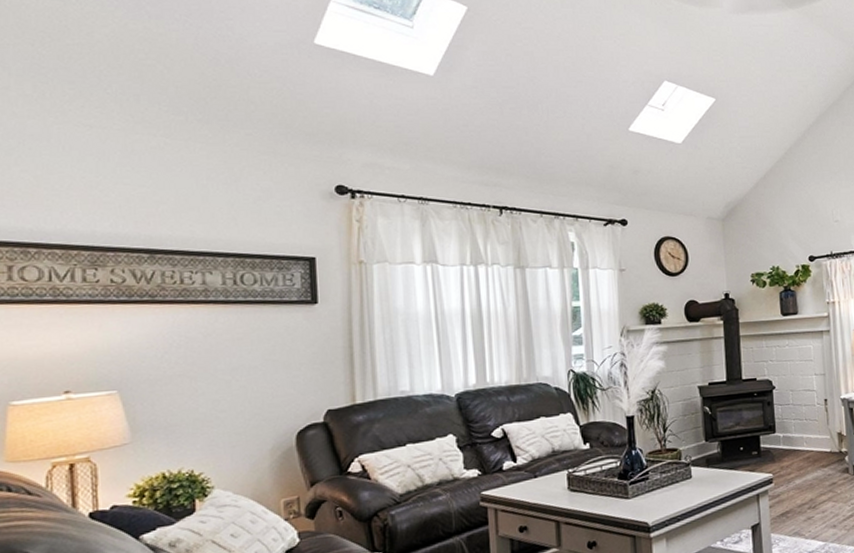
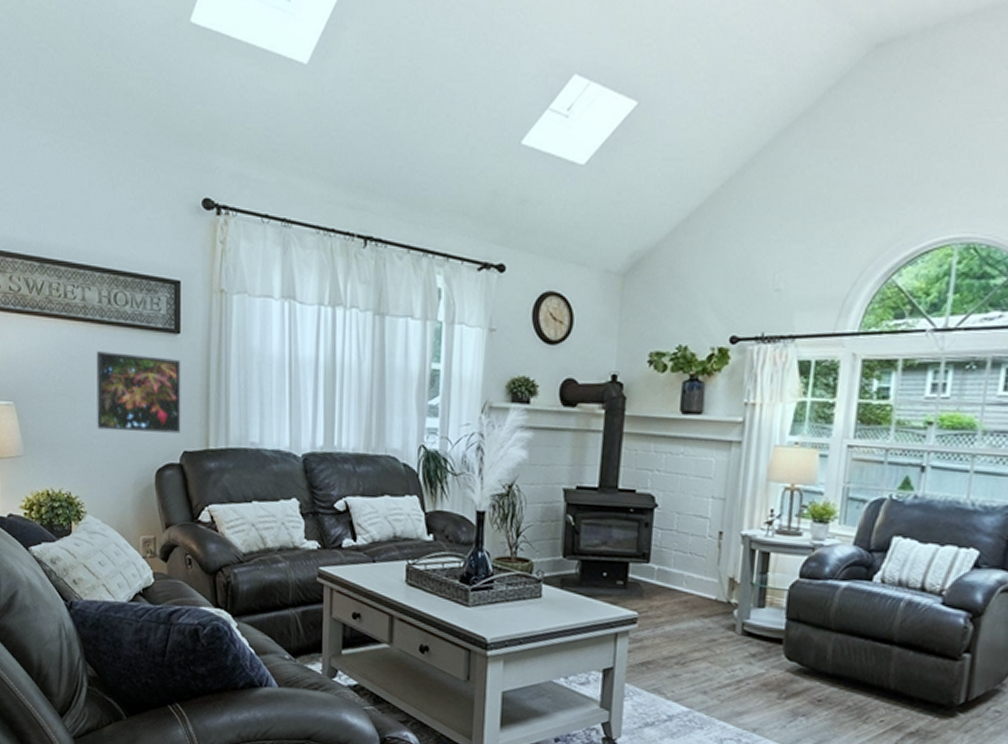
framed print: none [221,327,324,403] -> present [96,351,181,434]

